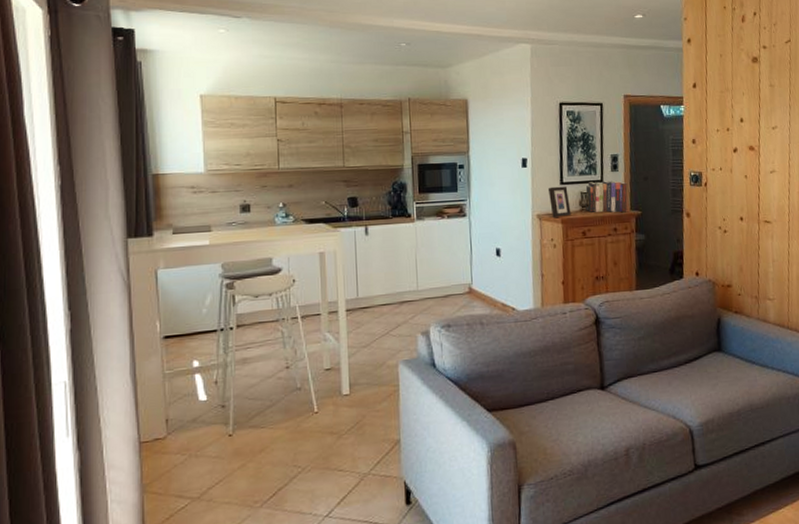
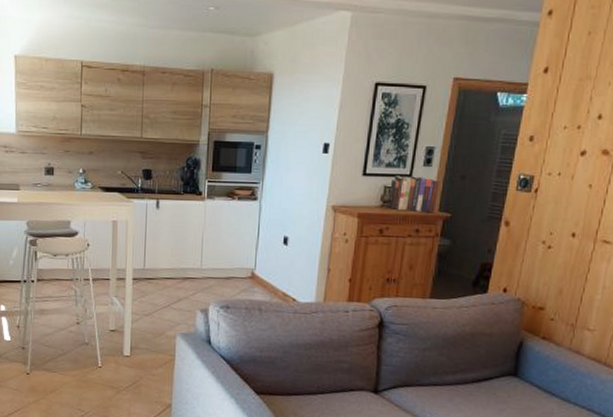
picture frame: present [547,186,571,217] -> none [347,177,371,211]

